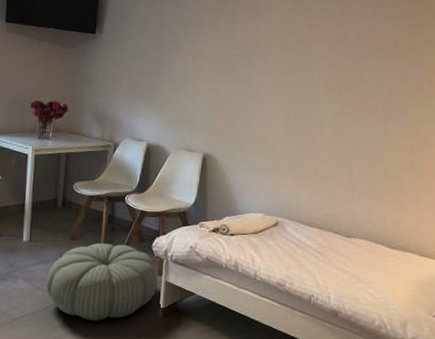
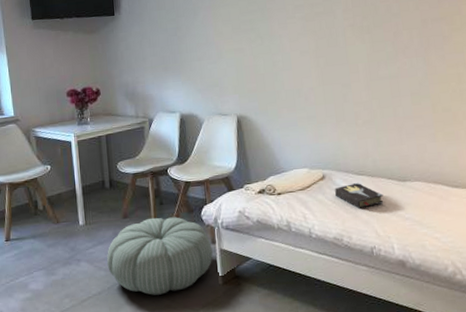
hardback book: none [284,233,328,258] -> present [334,182,384,209]

